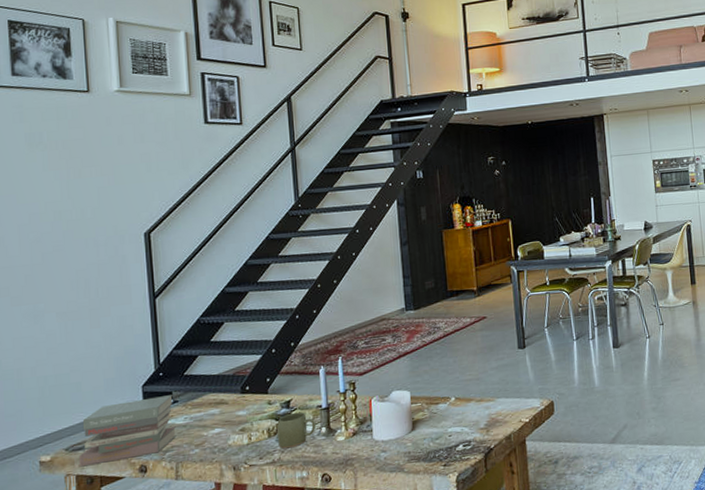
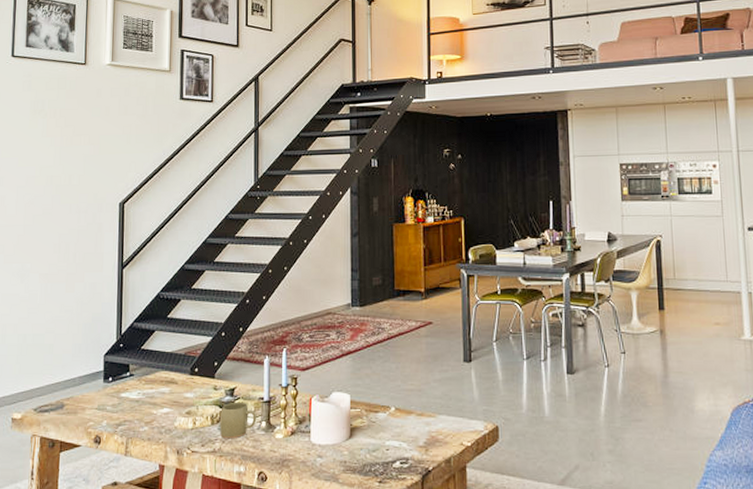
books: present [78,395,176,467] -> none [44,368,130,429]

